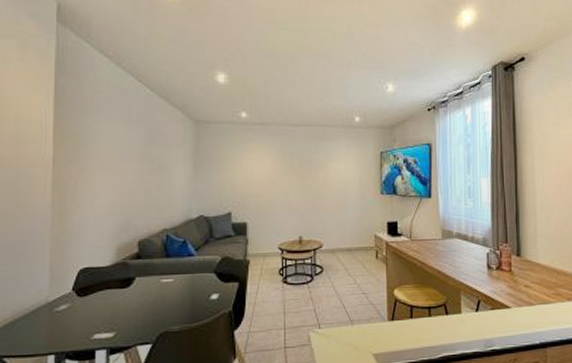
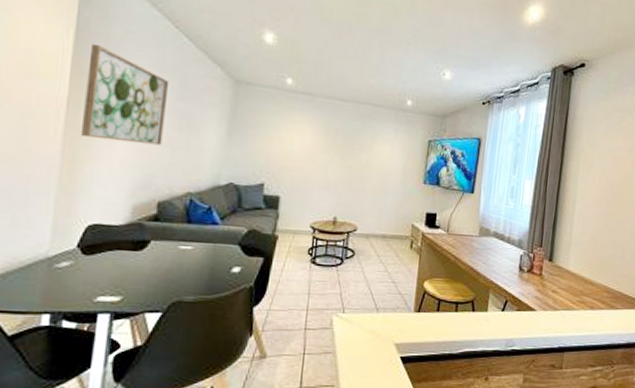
wall art: none [66,106,138,190] -> present [80,43,170,146]

